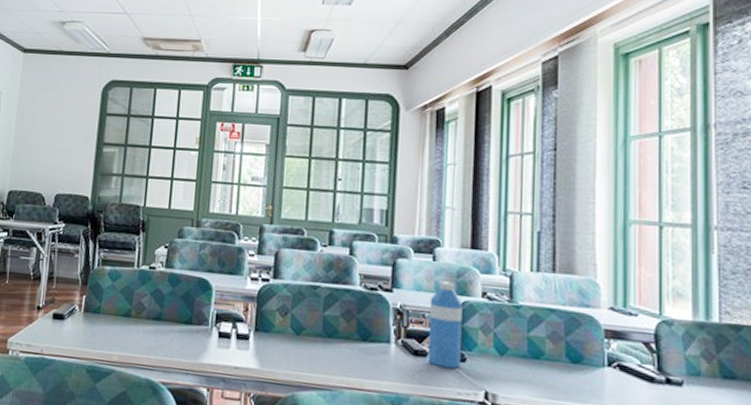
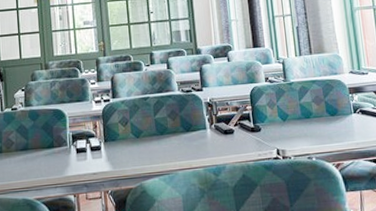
water bottle: present [428,281,463,369] -> none [230,75,258,139]

